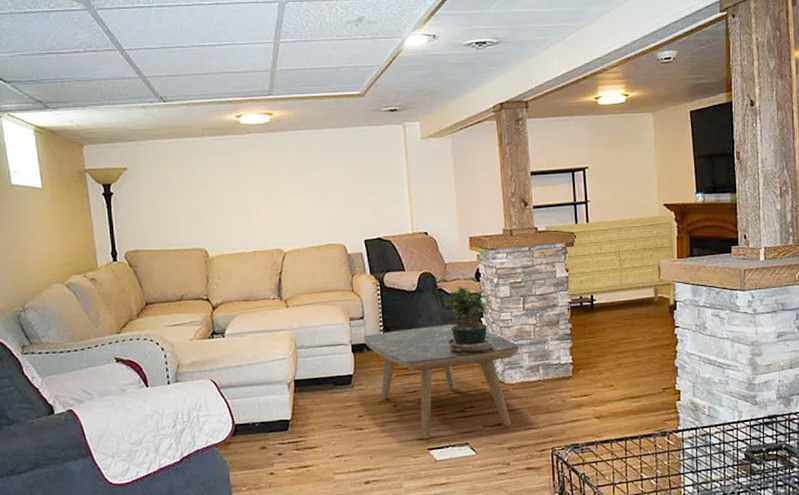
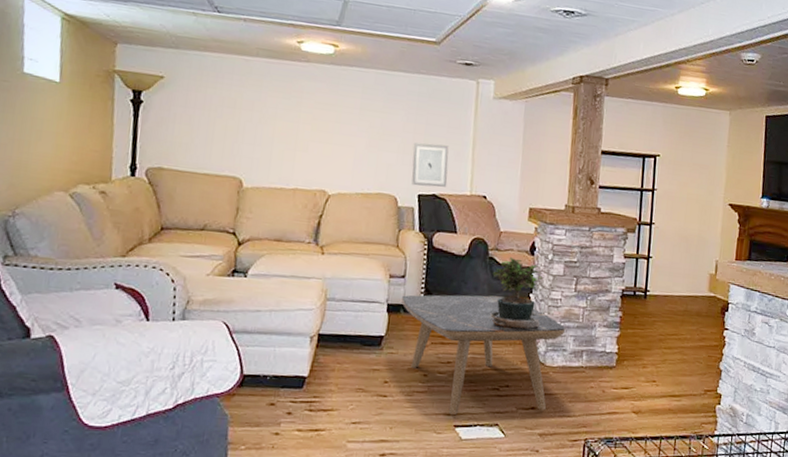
wall art: none [353,190,390,233] -> present [411,142,449,188]
sideboard: present [545,216,676,317] -> none [608,208,737,307]

